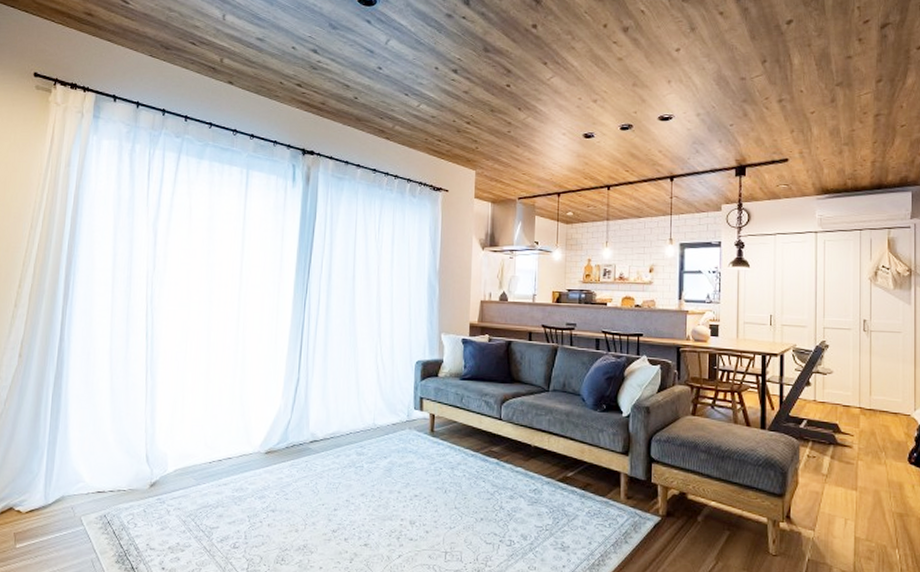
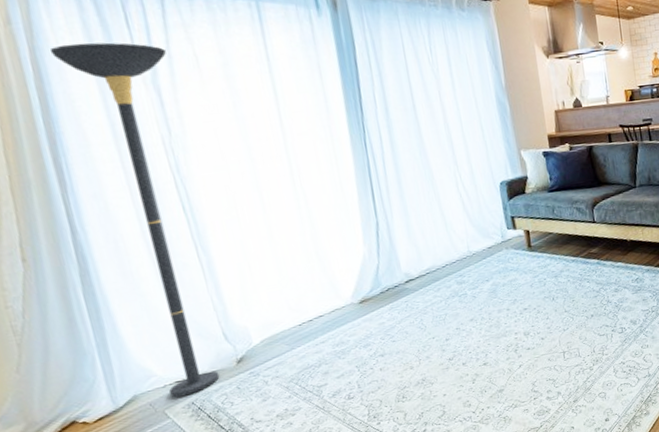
floor lamp: none [89,186,170,508] -> present [49,42,220,398]

